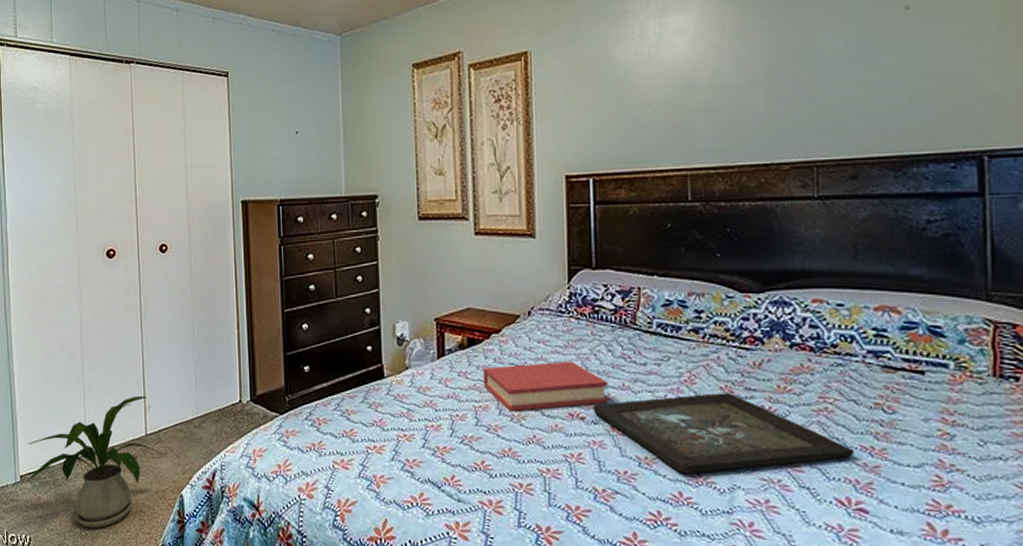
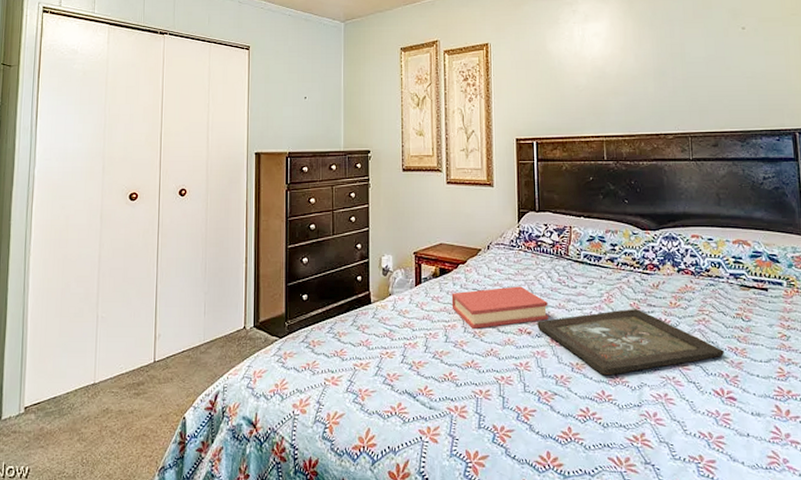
house plant: present [26,395,164,529] -> none [30,325,170,455]

